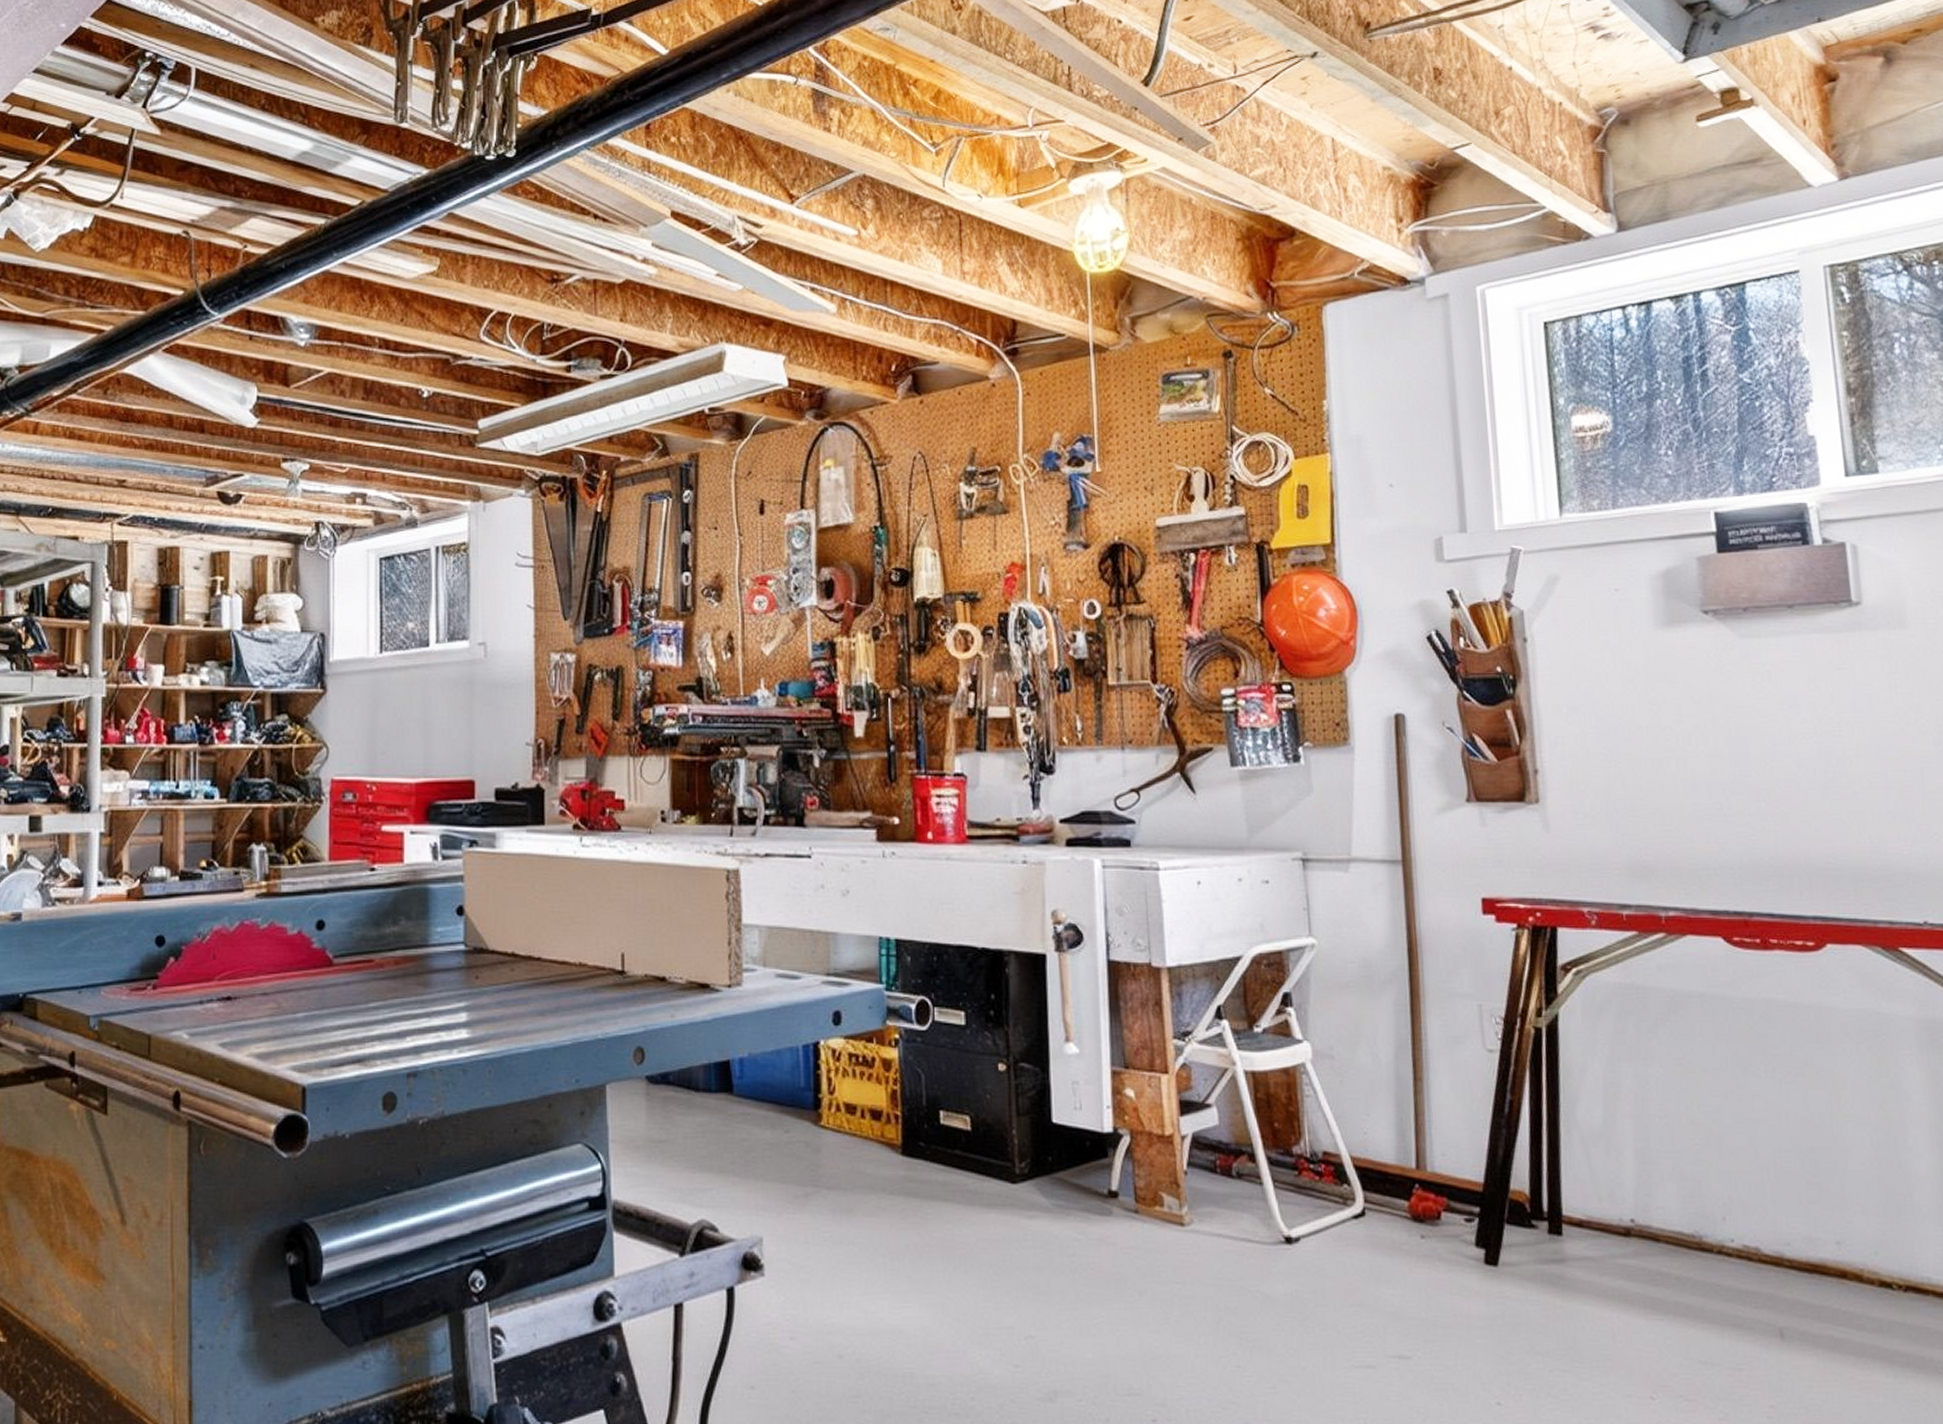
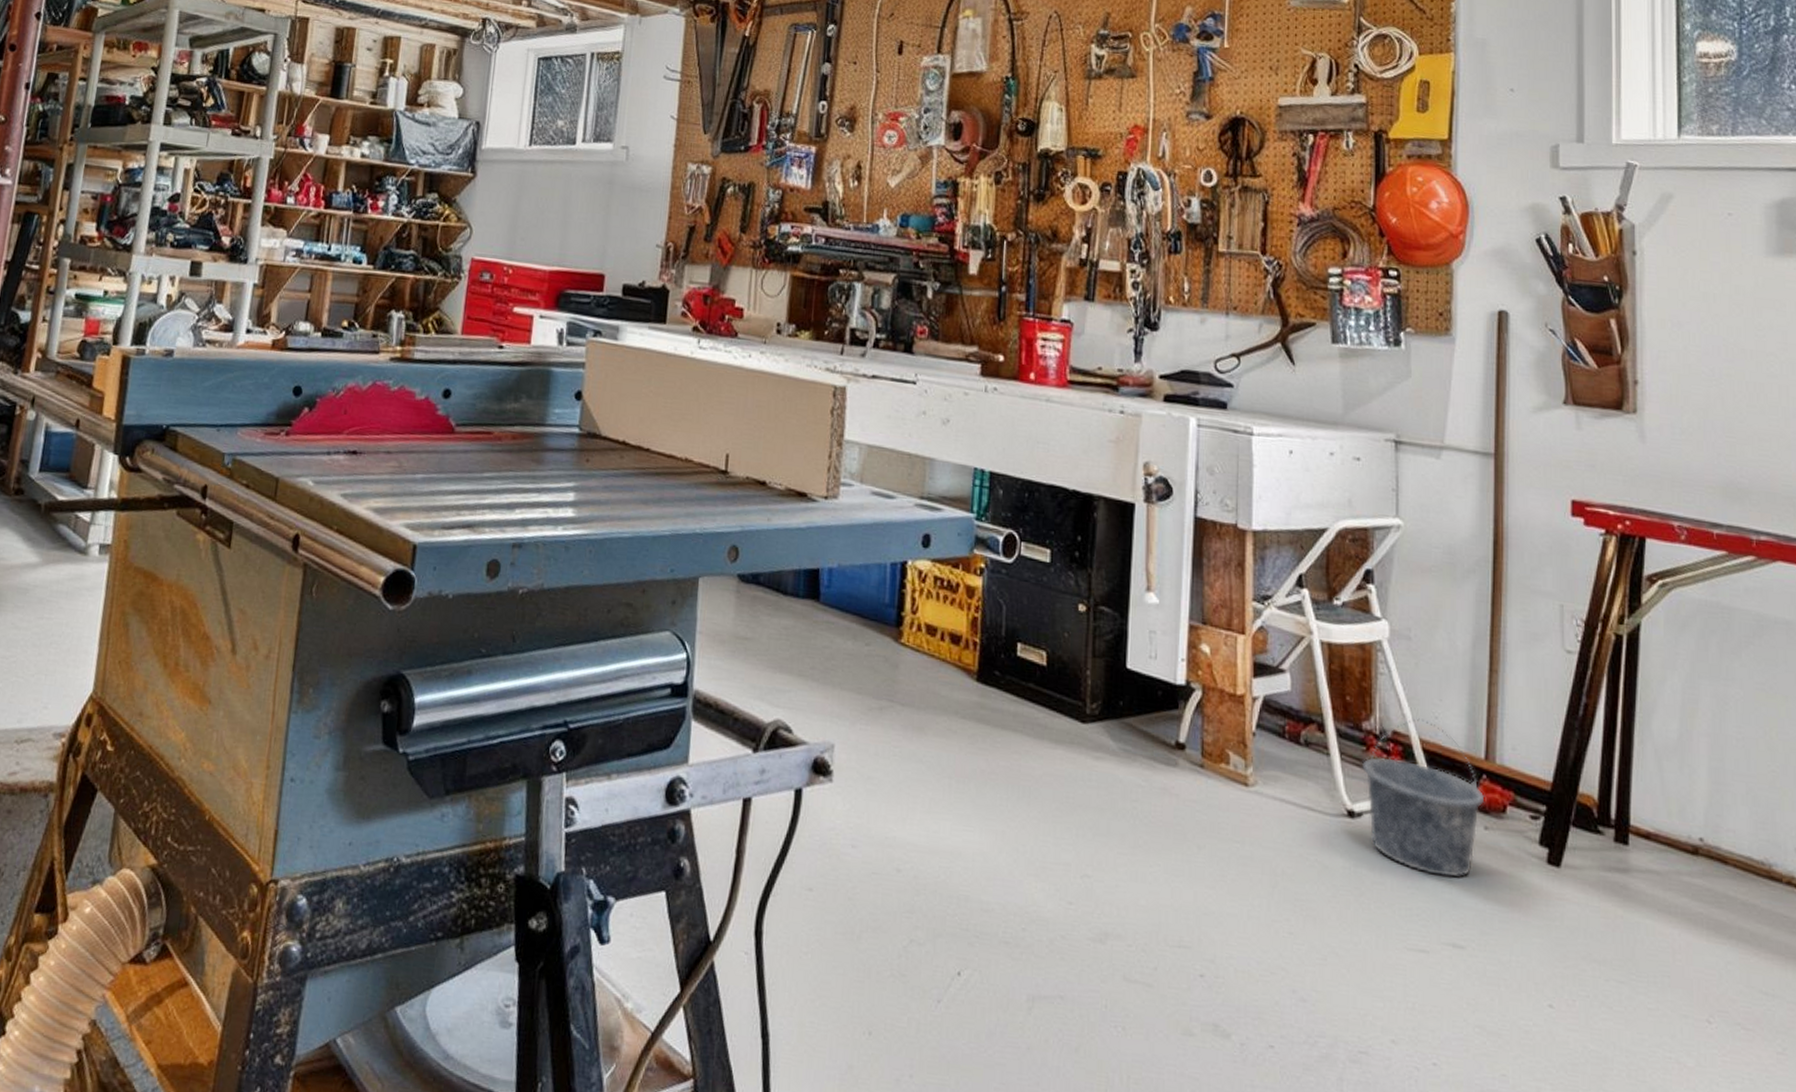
bucket: none [1295,1136,1420,1290] -> present [1362,718,1485,878]

